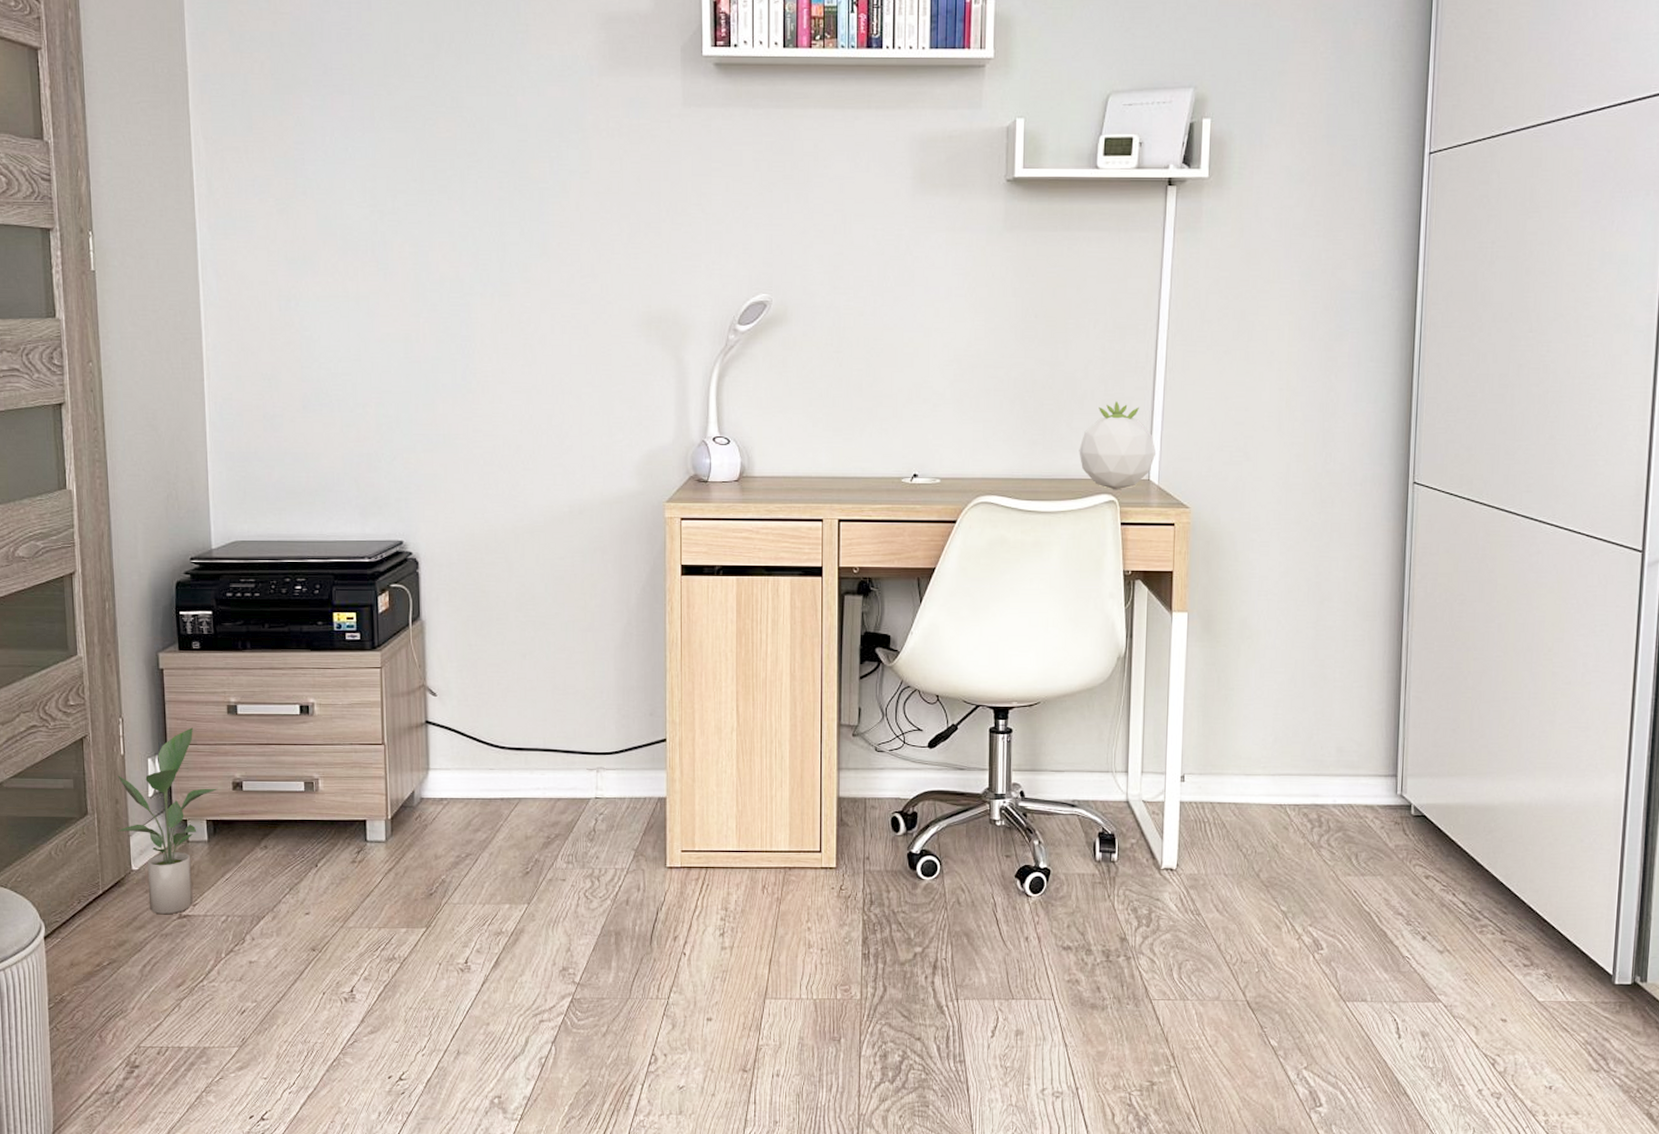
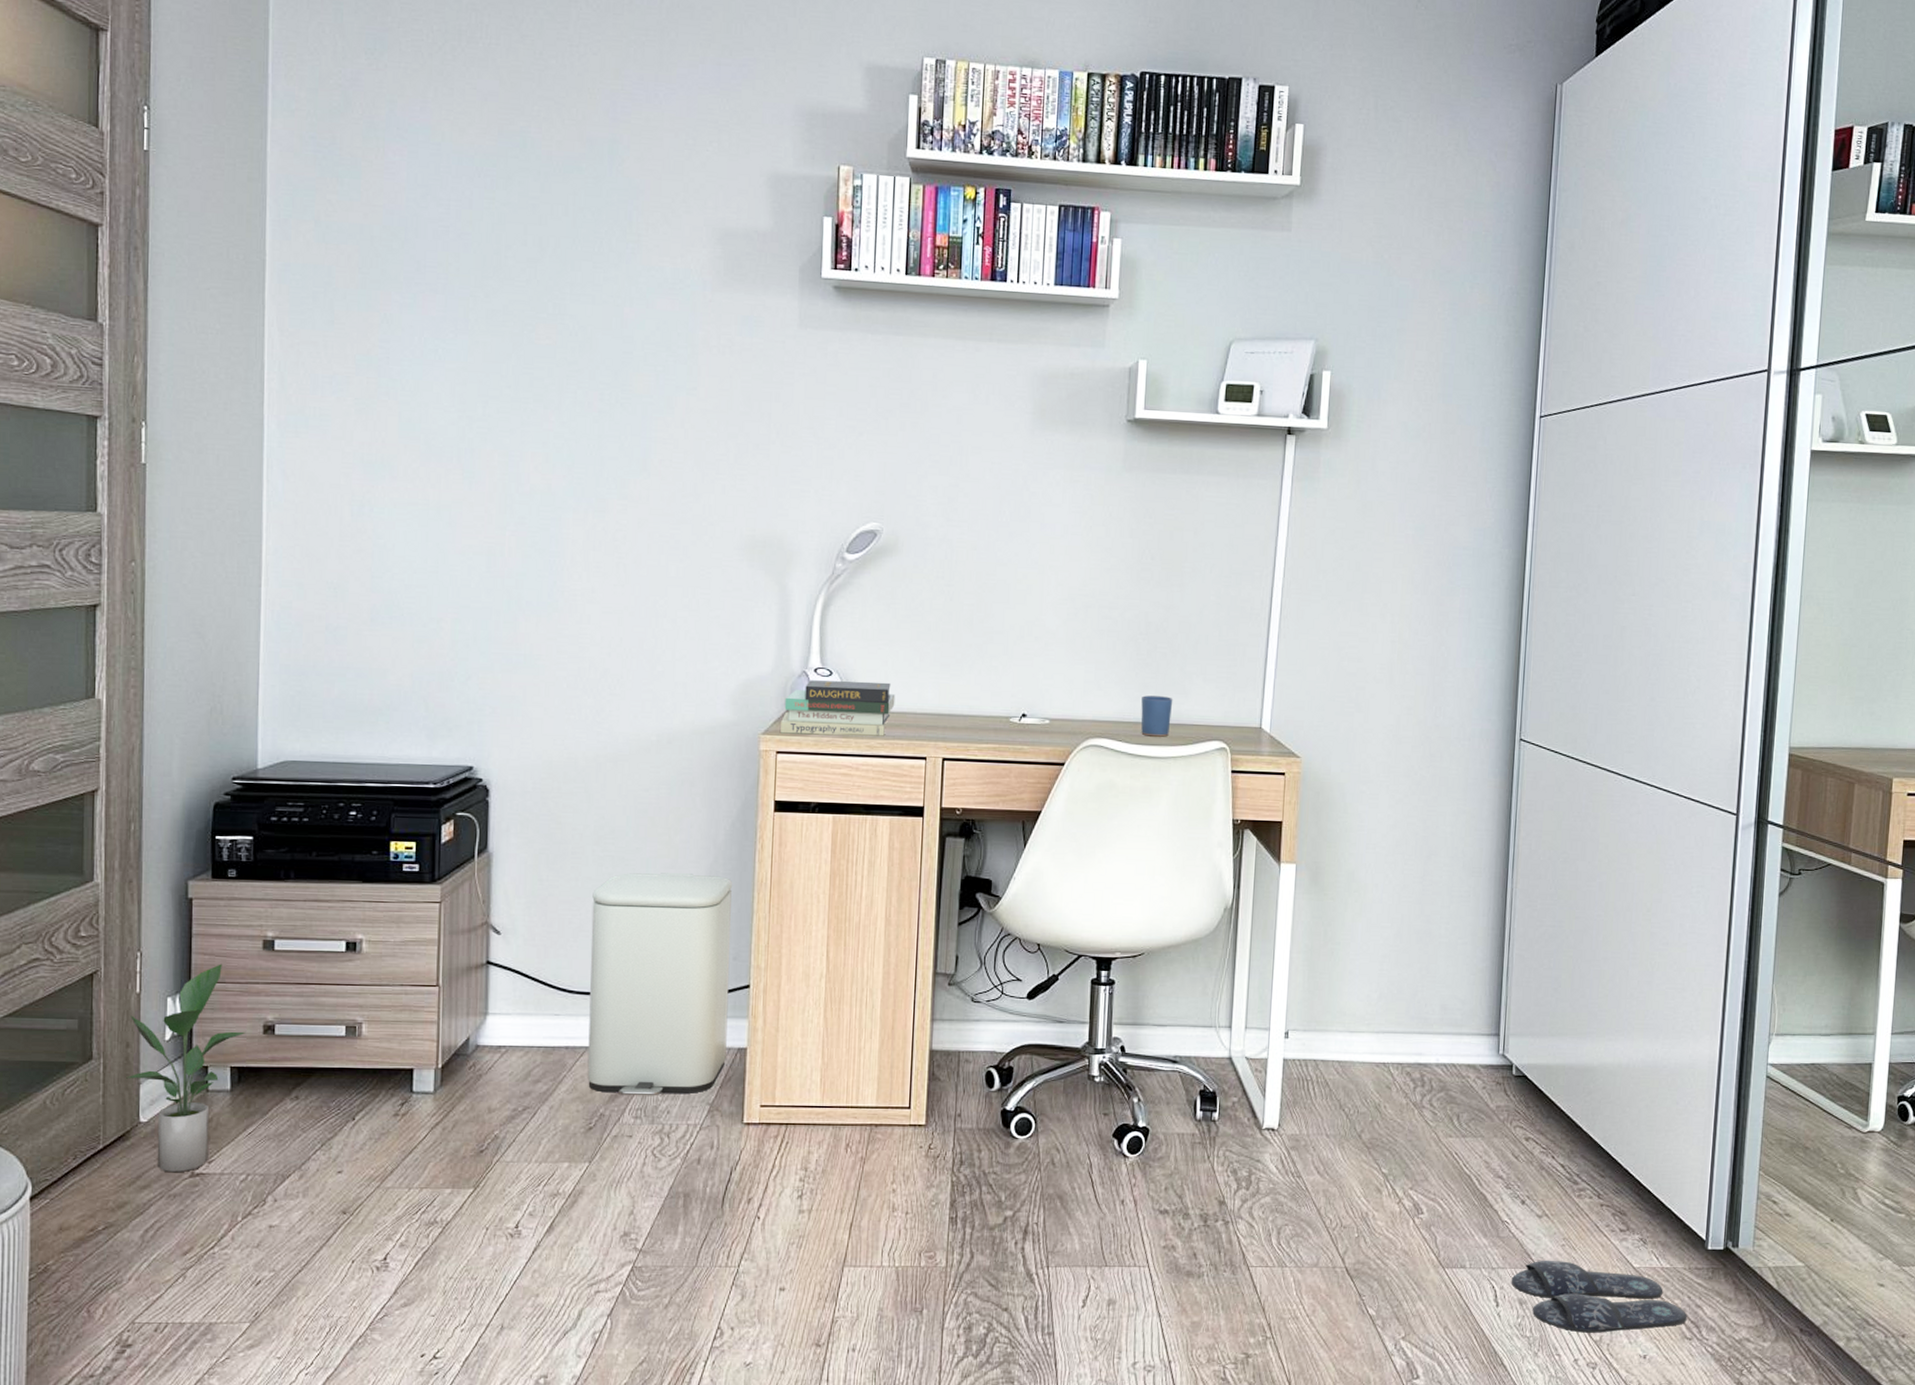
pedal bin: none [518,636,648,843] -> present [587,873,733,1096]
books: none [682,448,791,502] -> present [780,680,896,737]
mug: none [1029,452,1061,492] -> present [1141,695,1173,737]
succulent plant: present [1079,401,1155,490] -> none [1191,647,1268,737]
slippers: none [1414,994,1594,1064] -> present [1512,1260,1687,1333]

